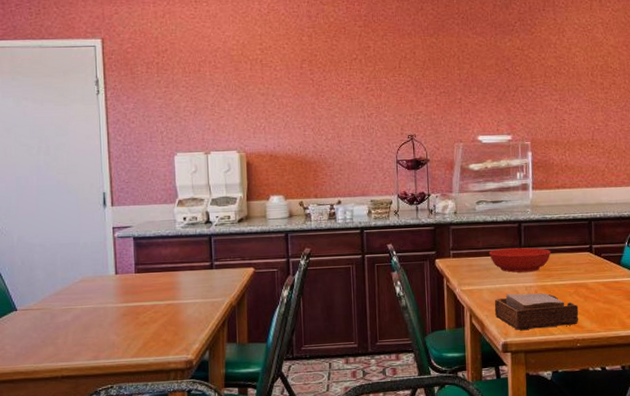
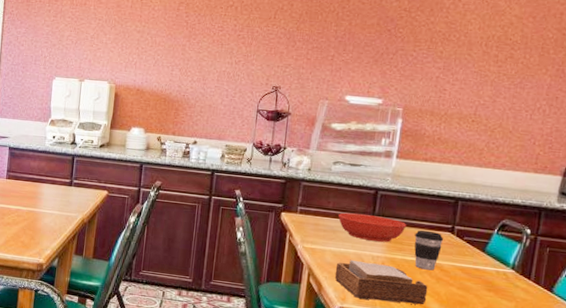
coffee cup: none [559,253,585,291] -> present [414,229,444,271]

